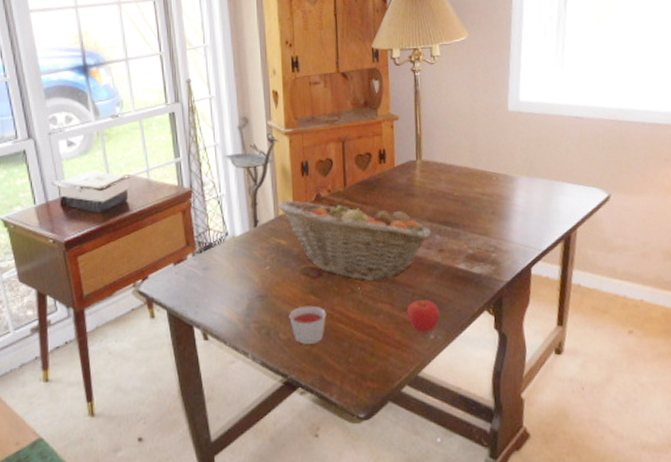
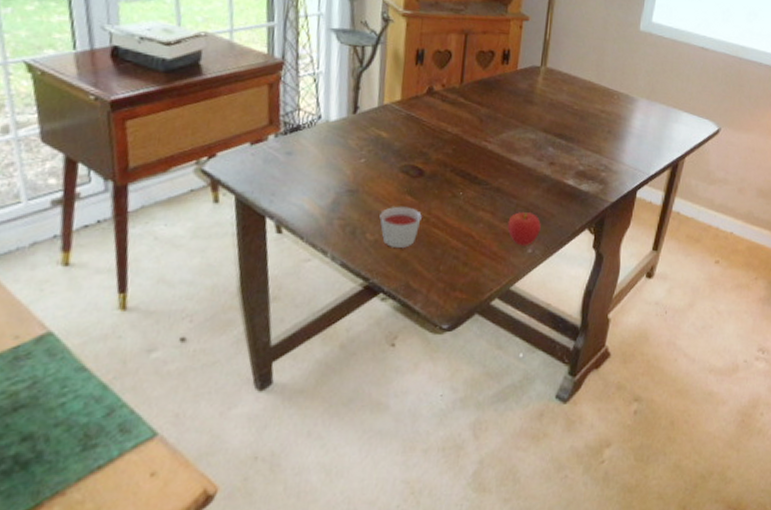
fruit basket: present [277,200,431,282] -> none [383,89,545,188]

